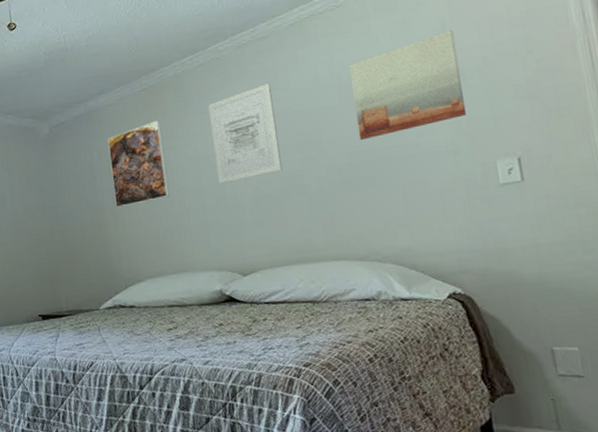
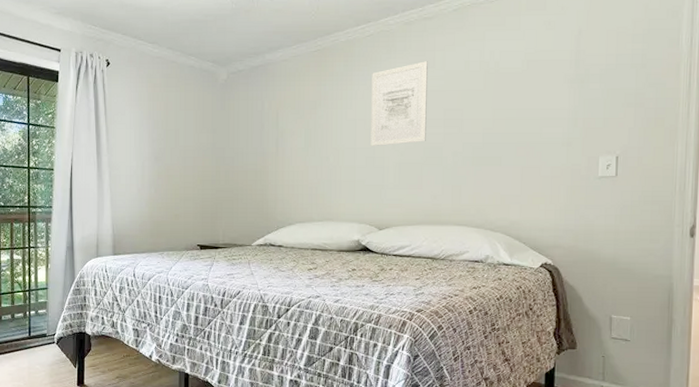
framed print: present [107,119,169,208] -> none [278,80,328,157]
wall art: present [349,30,466,141] -> none [494,37,587,124]

